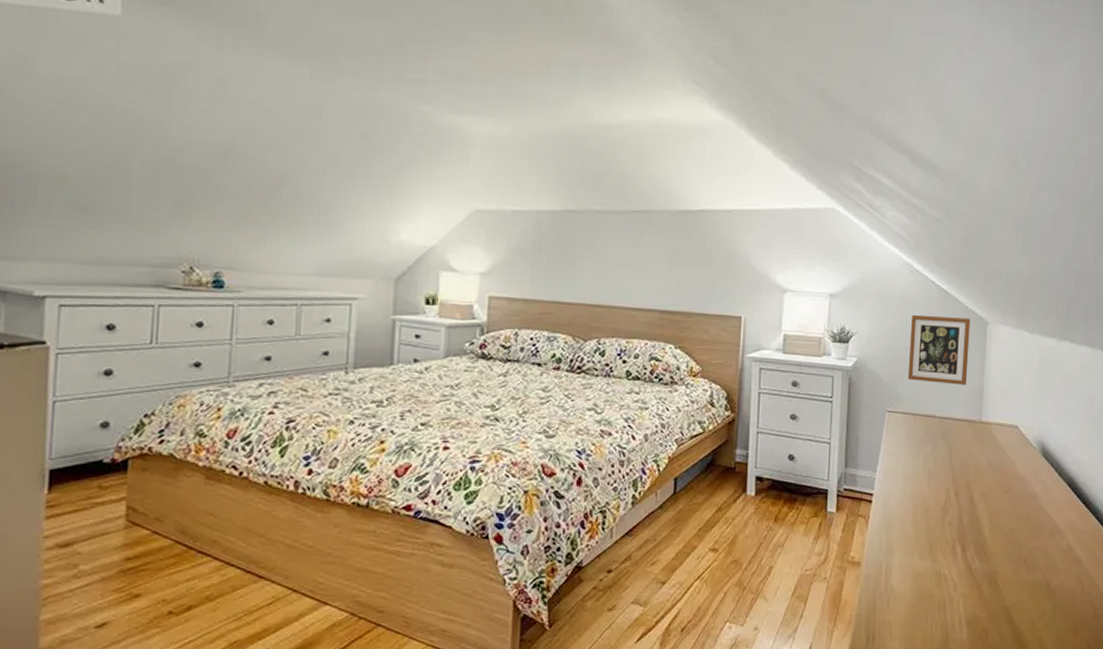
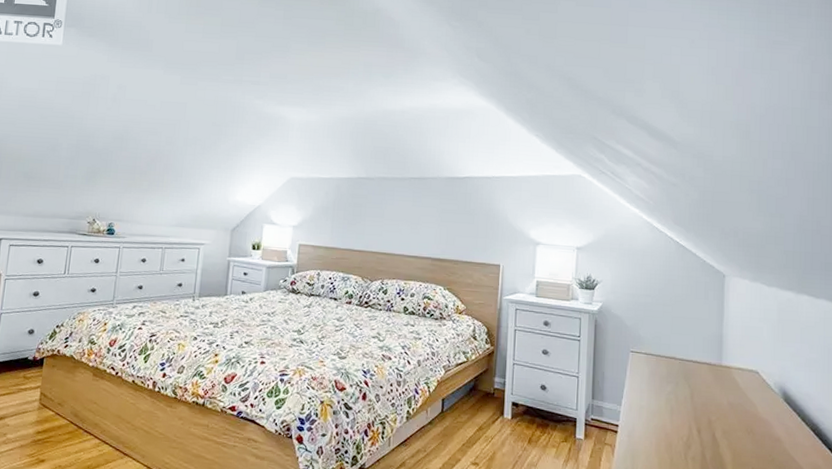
picture frame: present [907,314,971,385] -> none [649,266,708,331]

